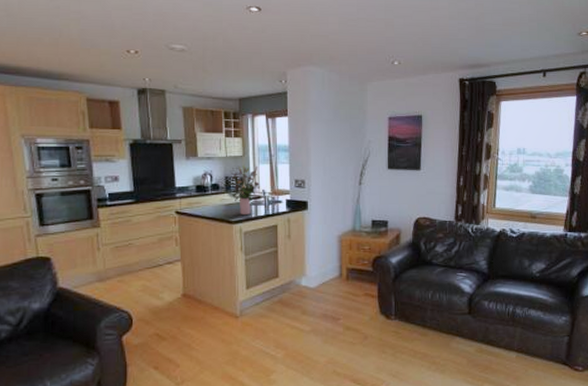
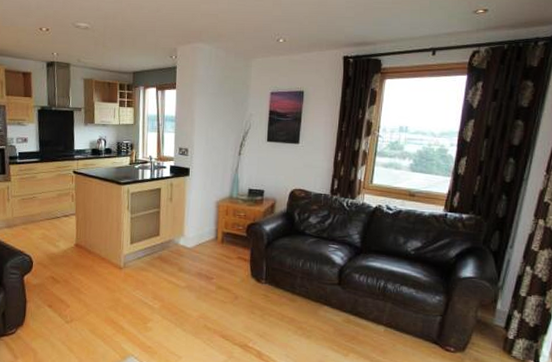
bouquet: present [227,165,260,216] -> none [118,133,147,178]

